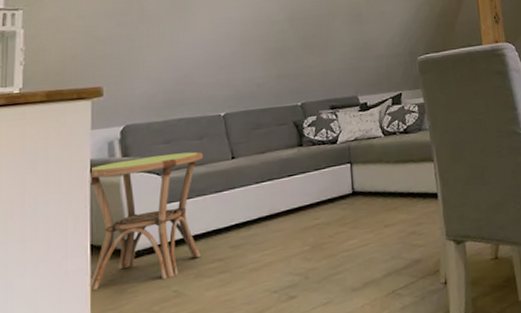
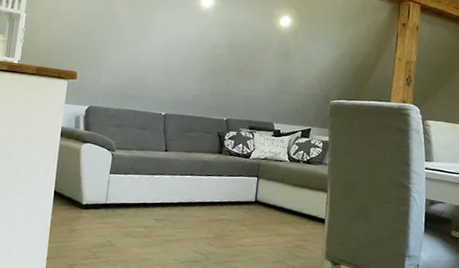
side table: present [89,151,204,291] -> none [50,132,145,231]

